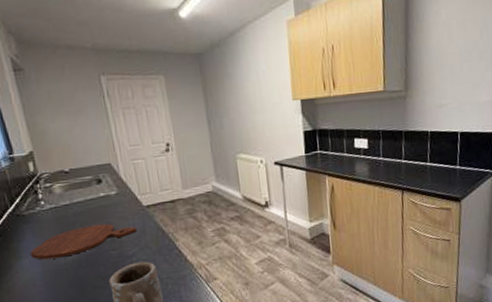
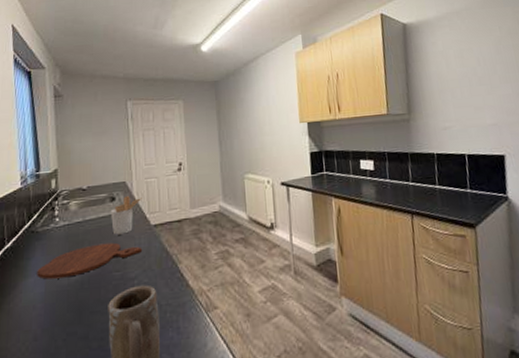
utensil holder: none [99,178,131,217] -> present [111,196,142,235]

